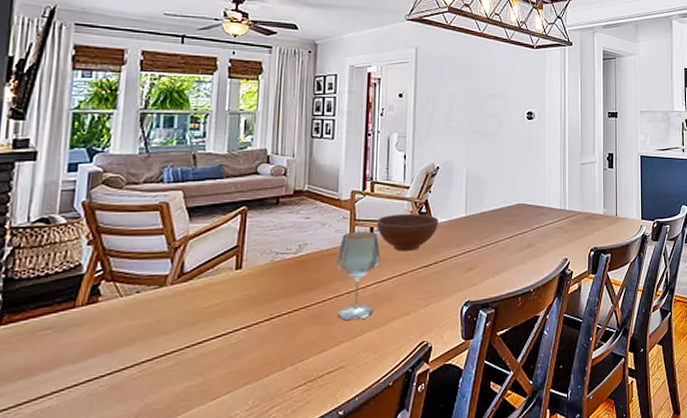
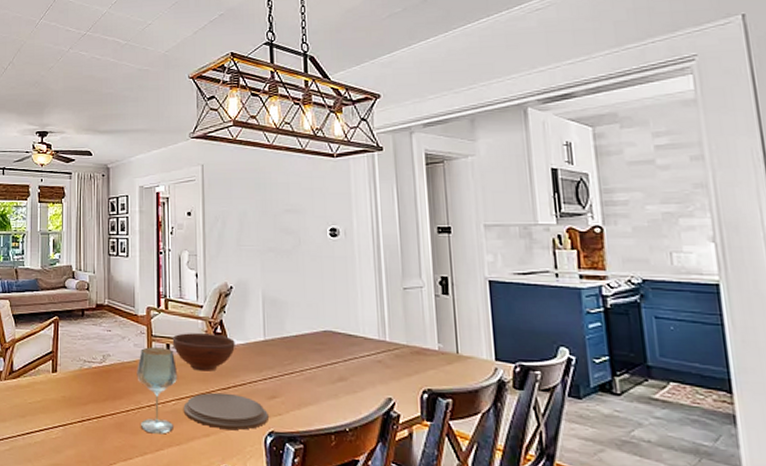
plate: none [384,270,465,306] -> present [183,392,268,430]

